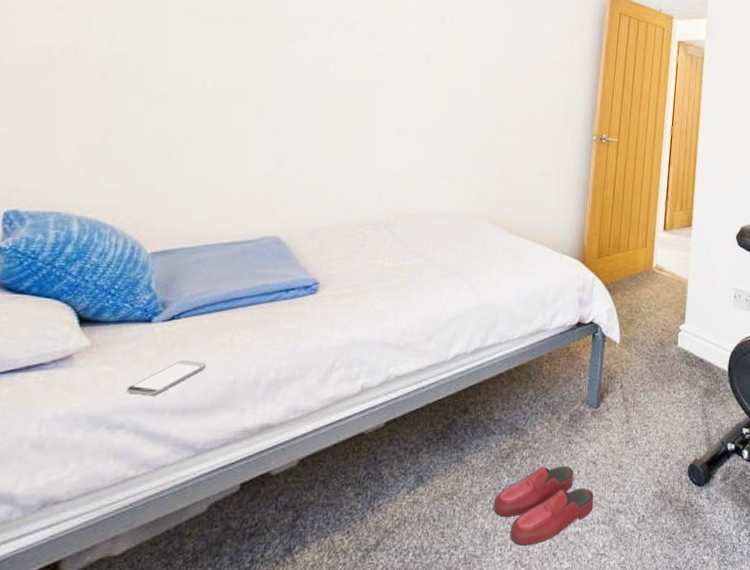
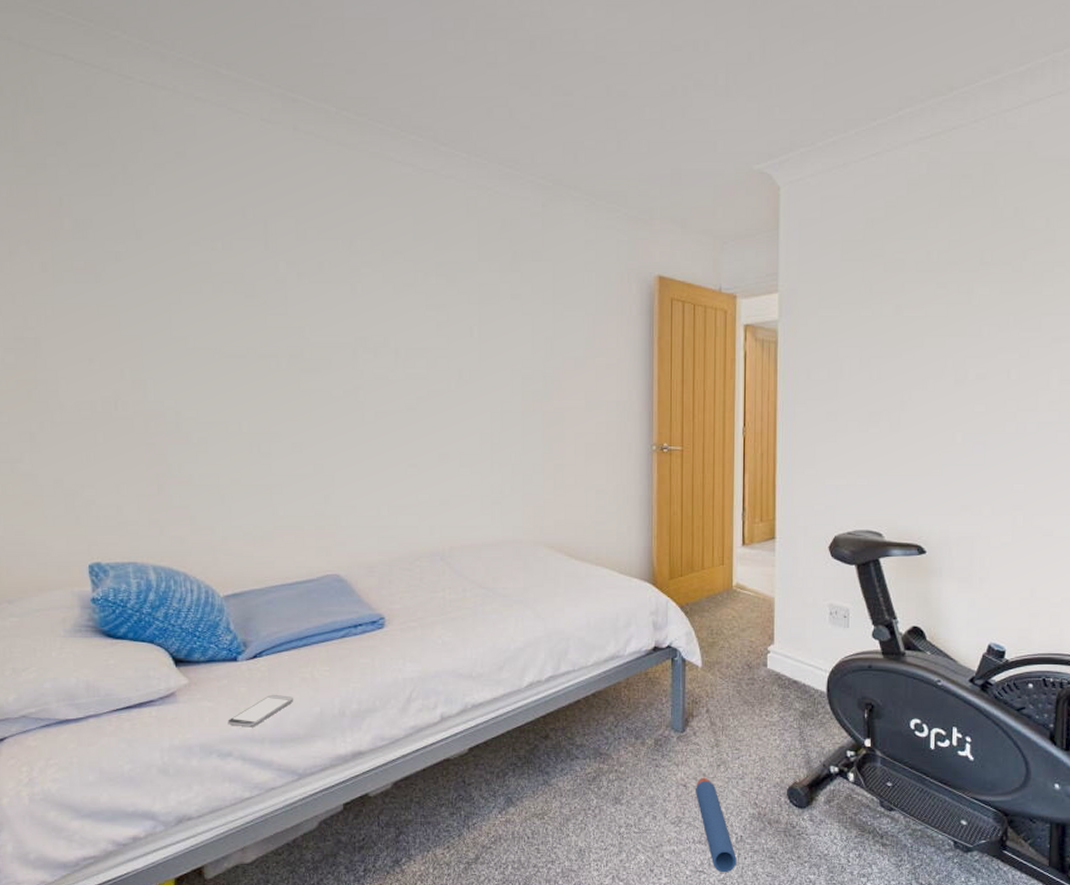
slippers: present [493,465,594,546] -> none [586,788,687,862]
foam roller: none [604,454,638,556] -> present [696,777,737,873]

